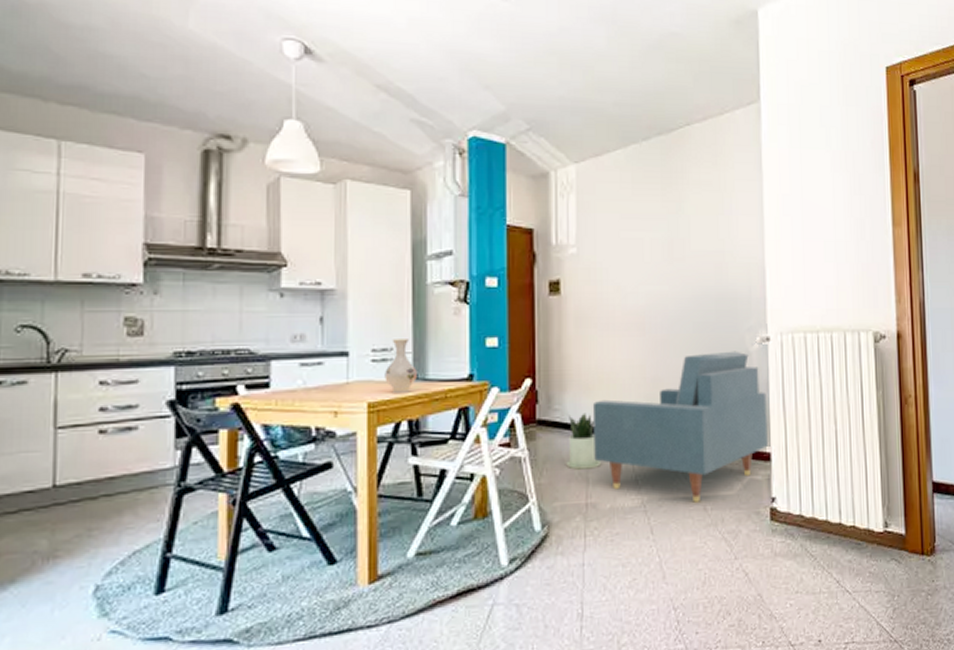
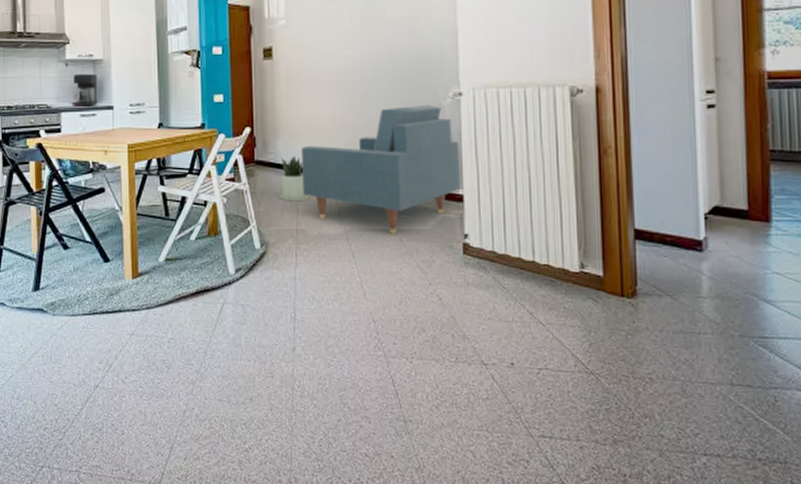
coffee maker: none [287,307,327,352] -> present [71,73,98,107]
vase: present [385,339,417,395] -> none [139,96,162,138]

